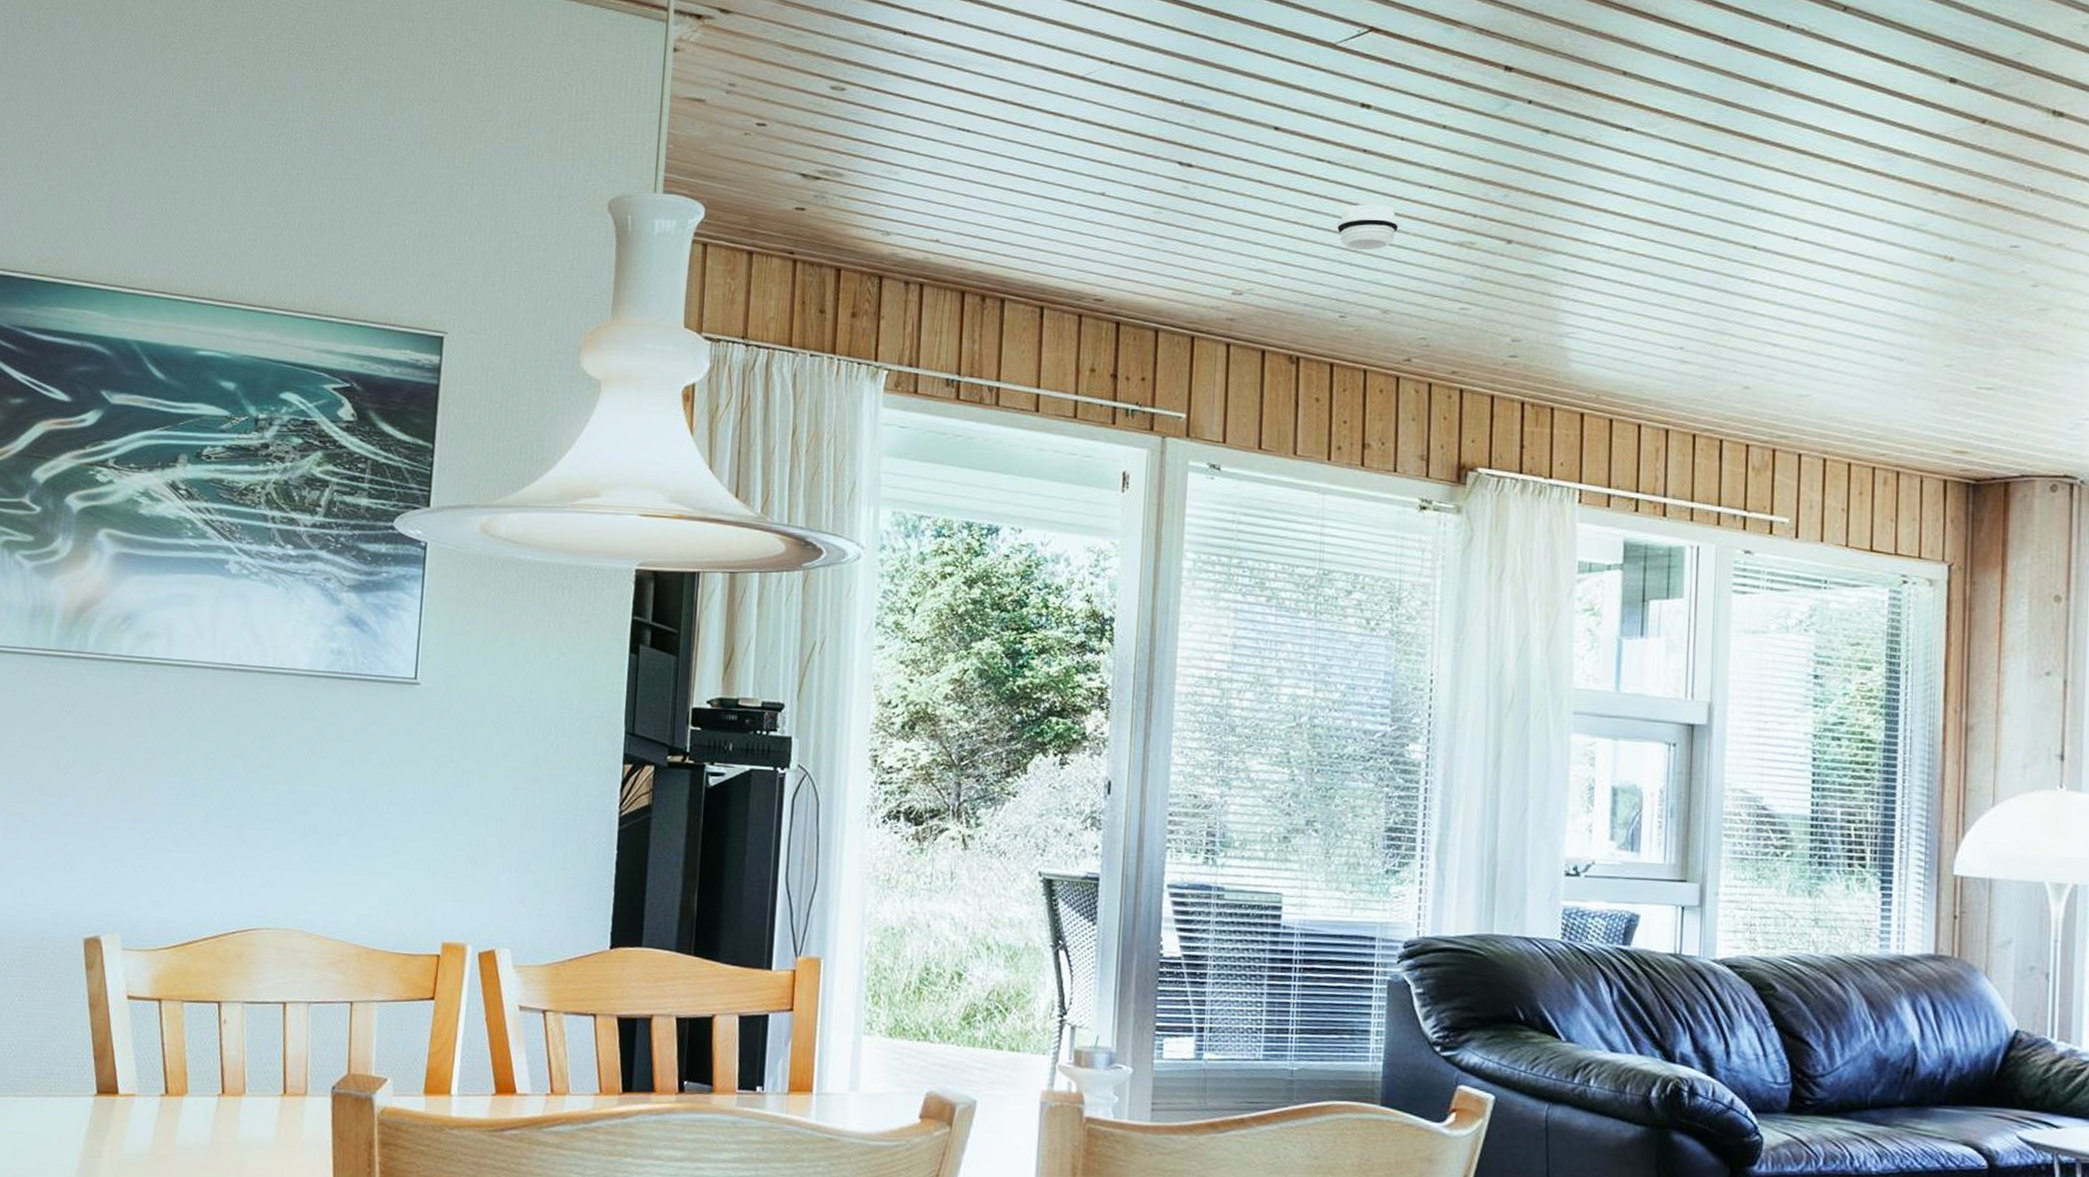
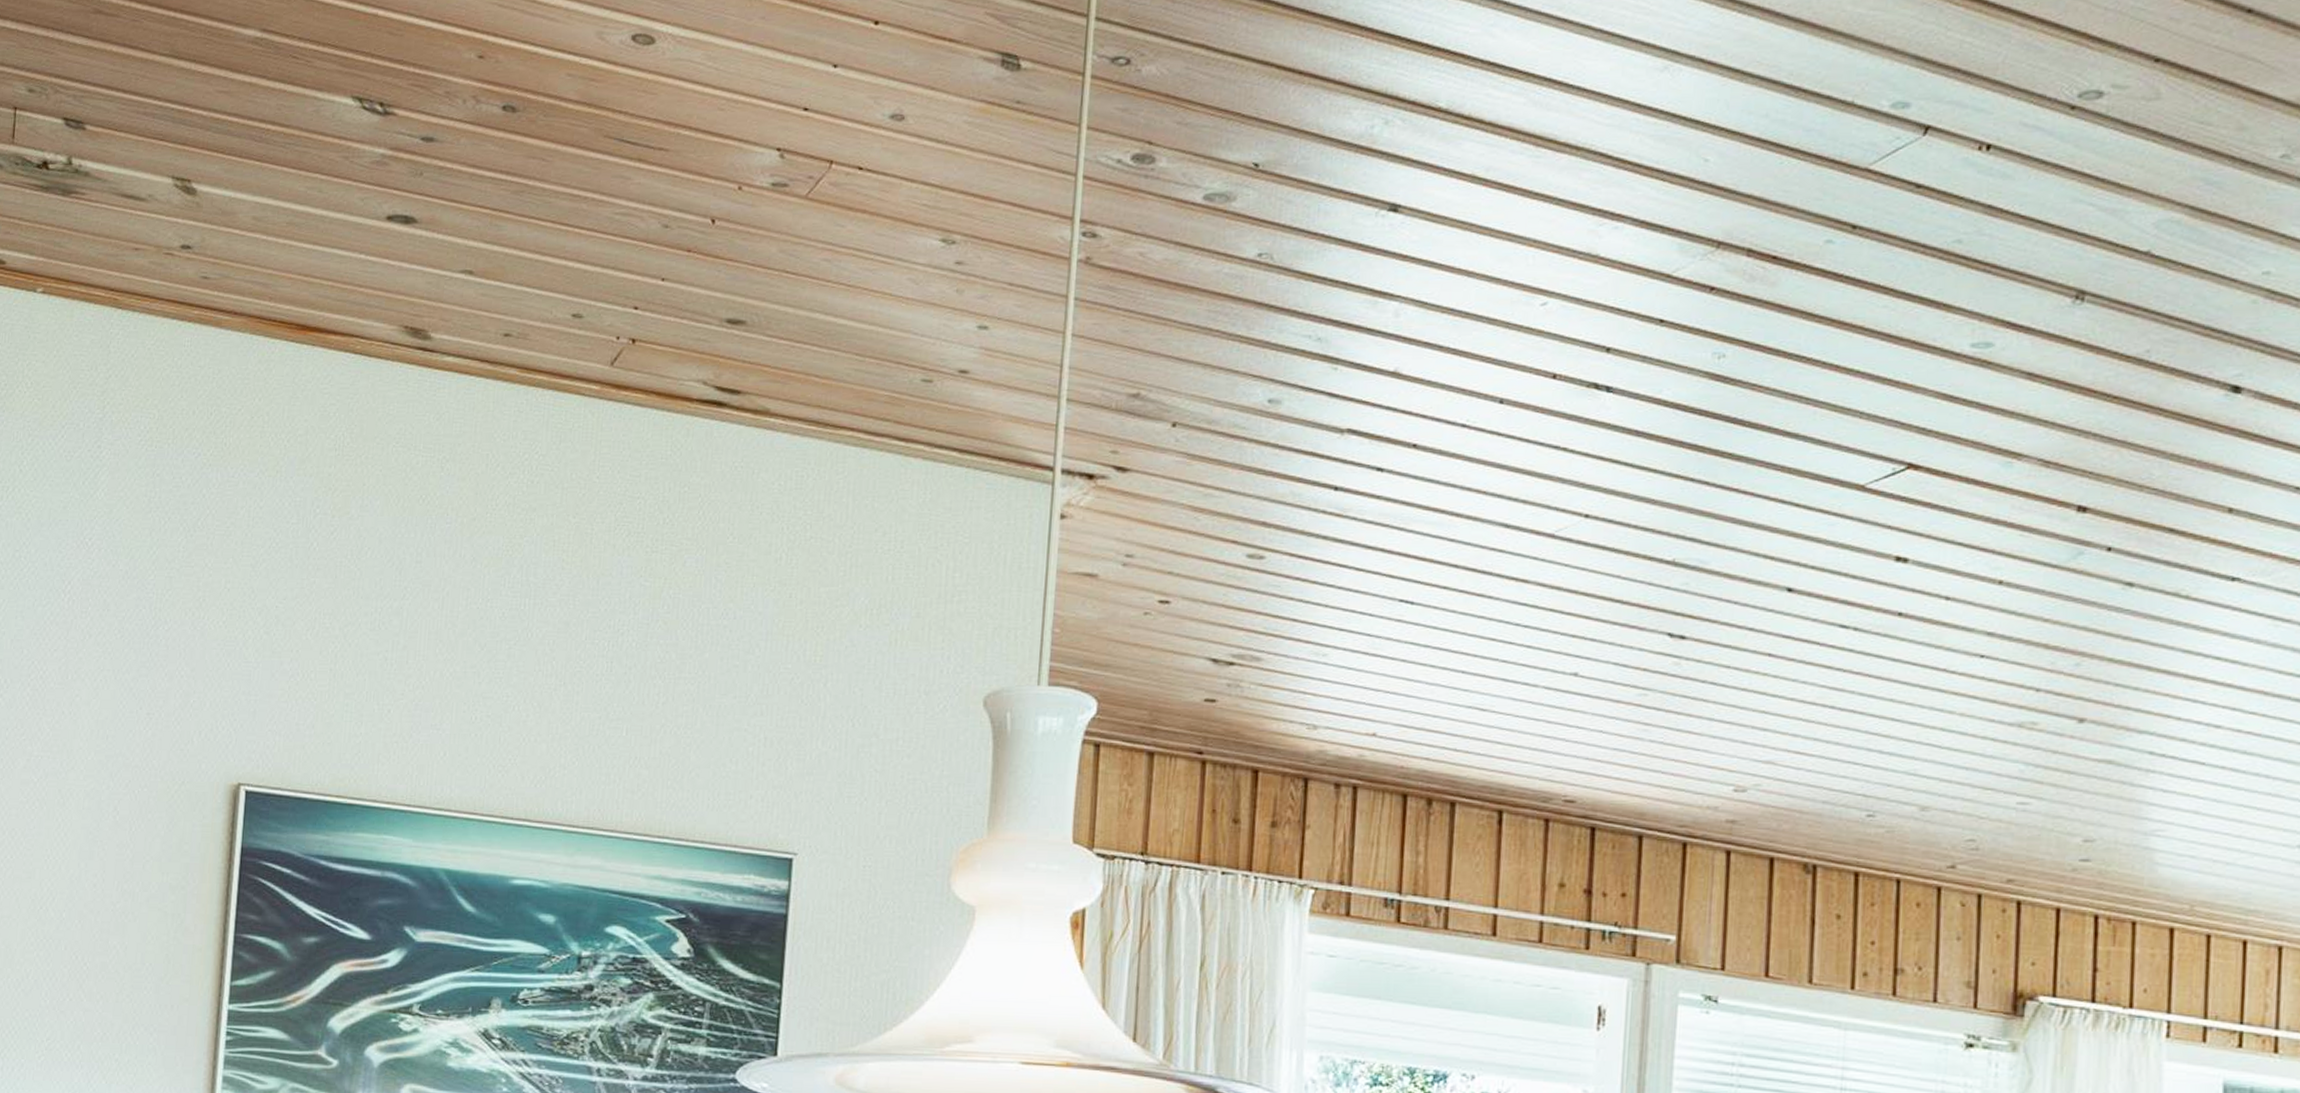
smoke detector: present [1336,204,1399,251] -> none [1863,679,1943,735]

